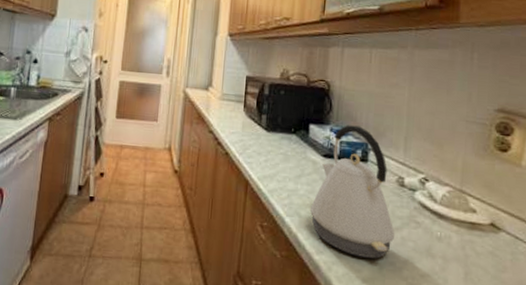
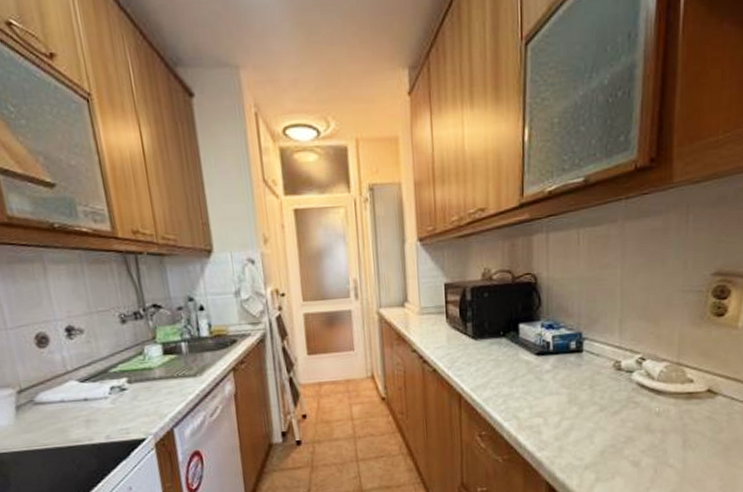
kettle: present [310,125,395,259] -> none [528,316,615,446]

